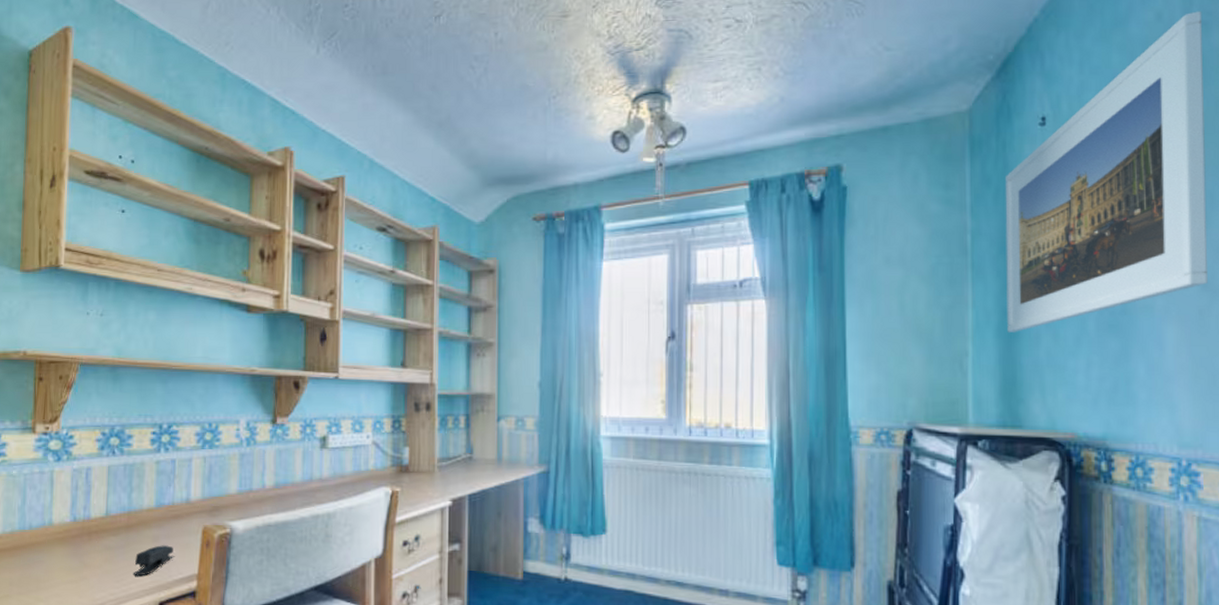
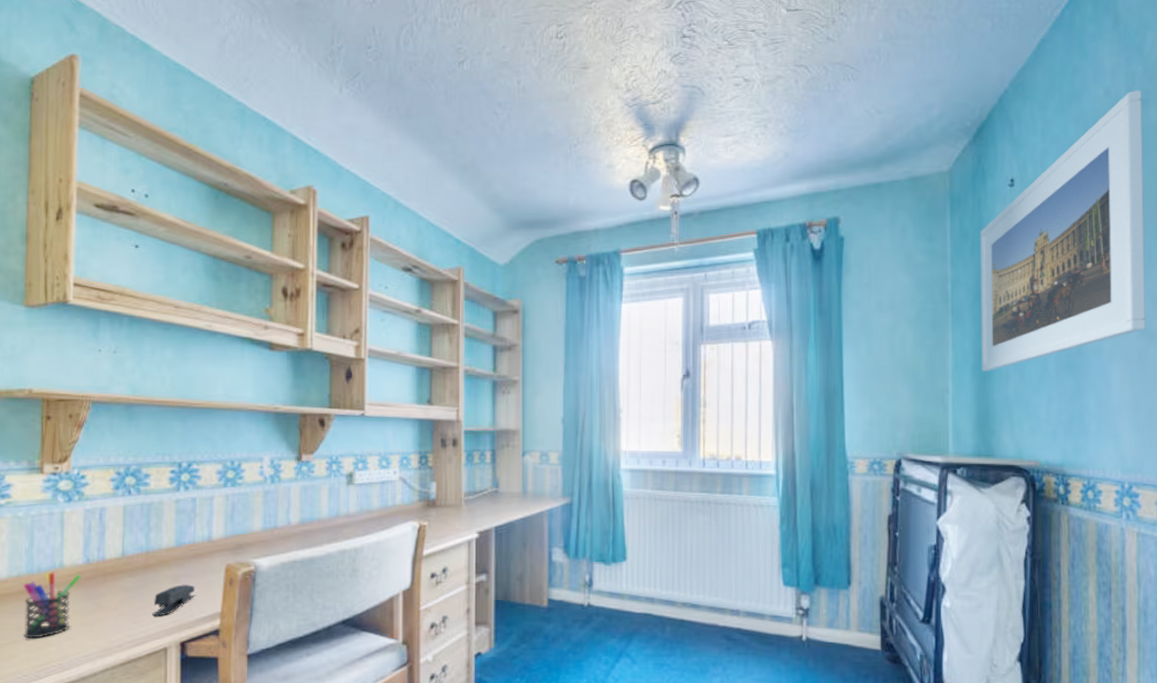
pen holder: none [15,529,69,594] -> present [23,572,82,639]

